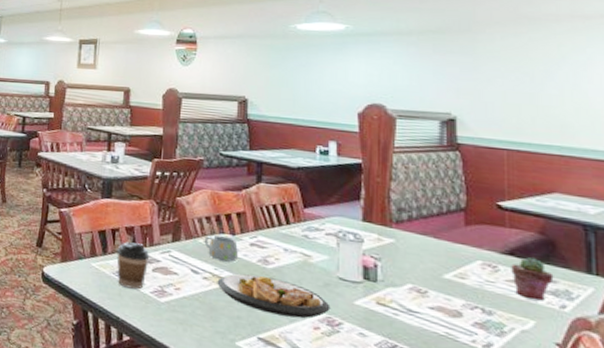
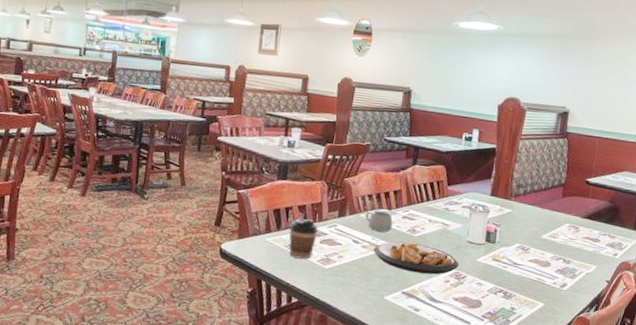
potted succulent: present [511,257,554,301] -> none [587,220,614,251]

